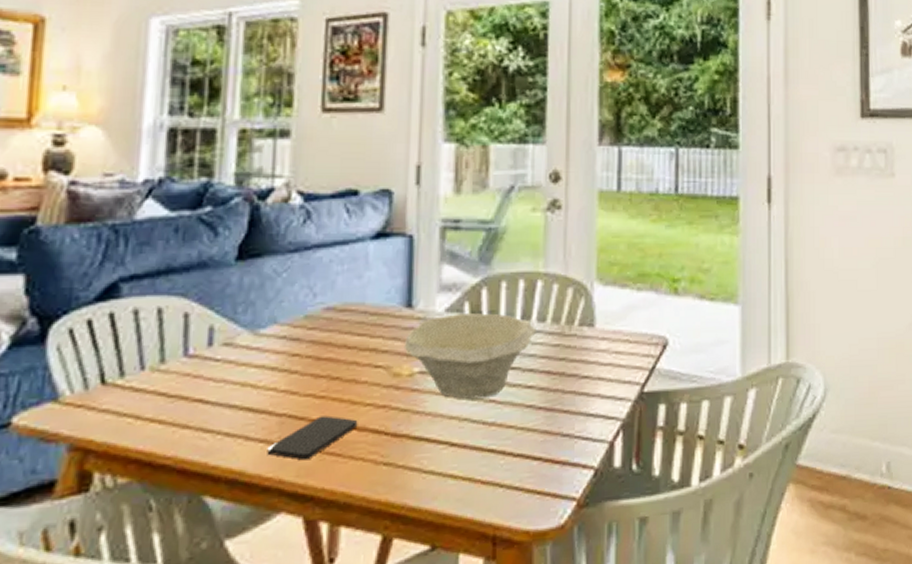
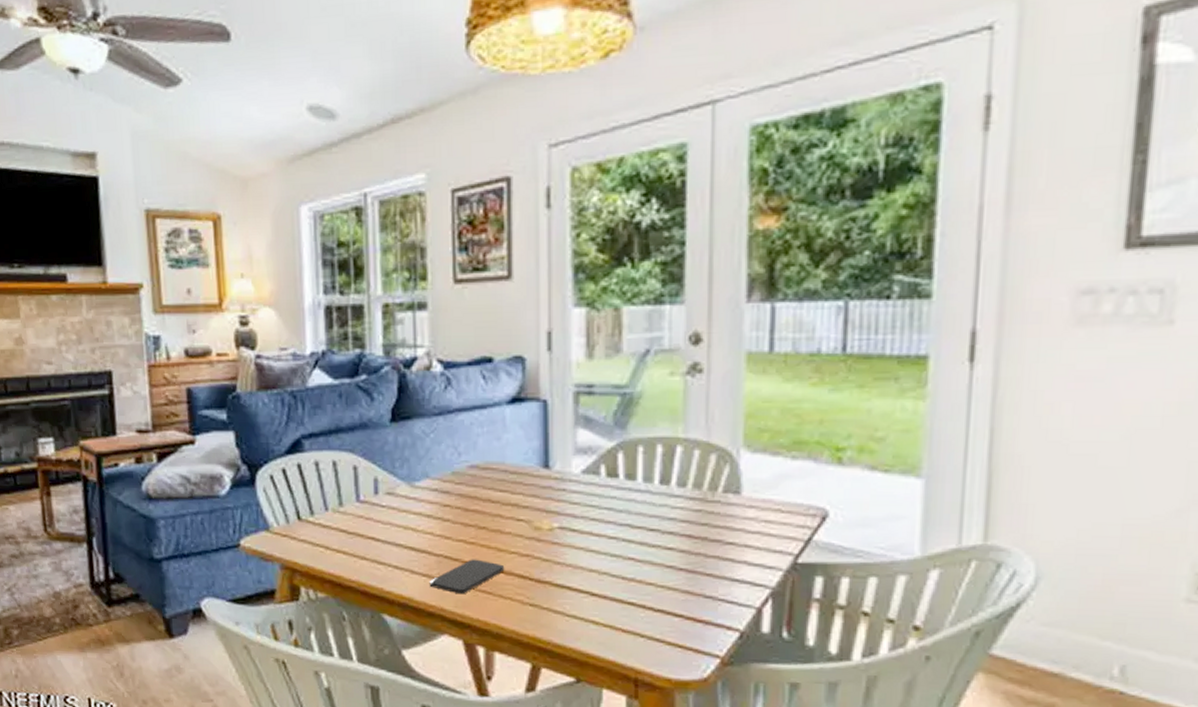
bowl: present [404,313,536,399] -> none [543,476,676,555]

